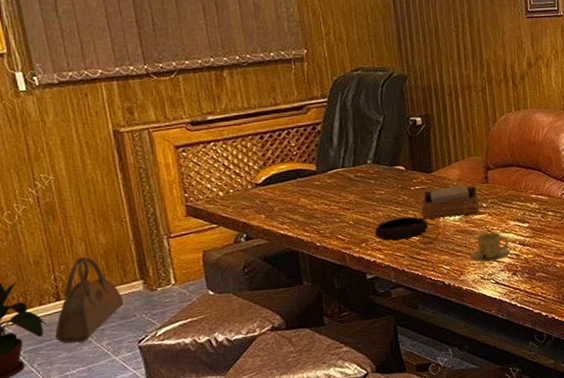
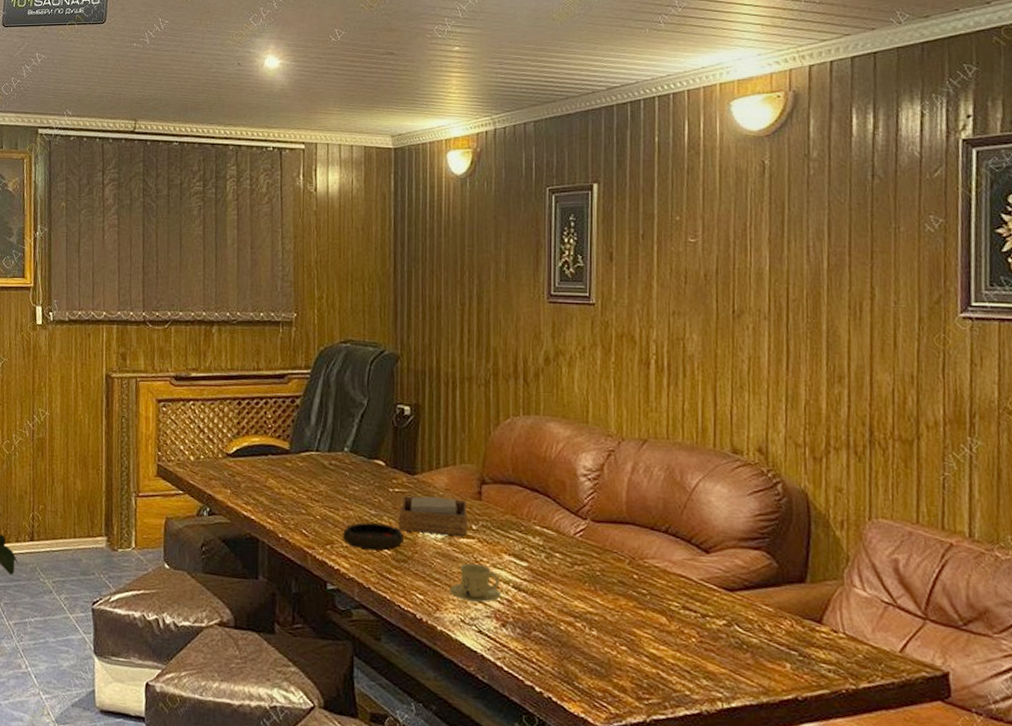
handbag: present [55,256,123,344] -> none [23,500,86,590]

